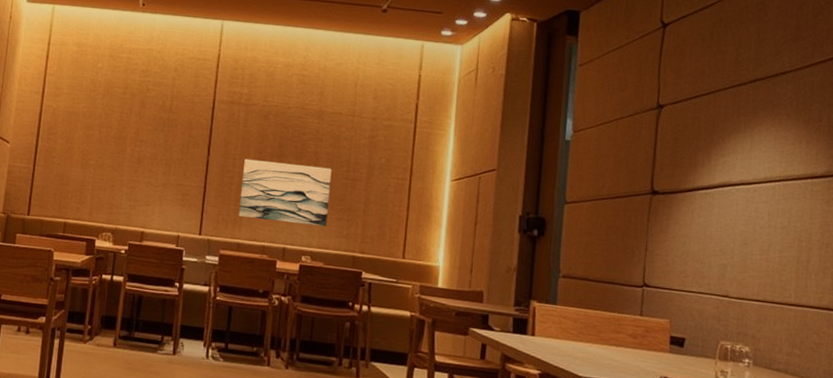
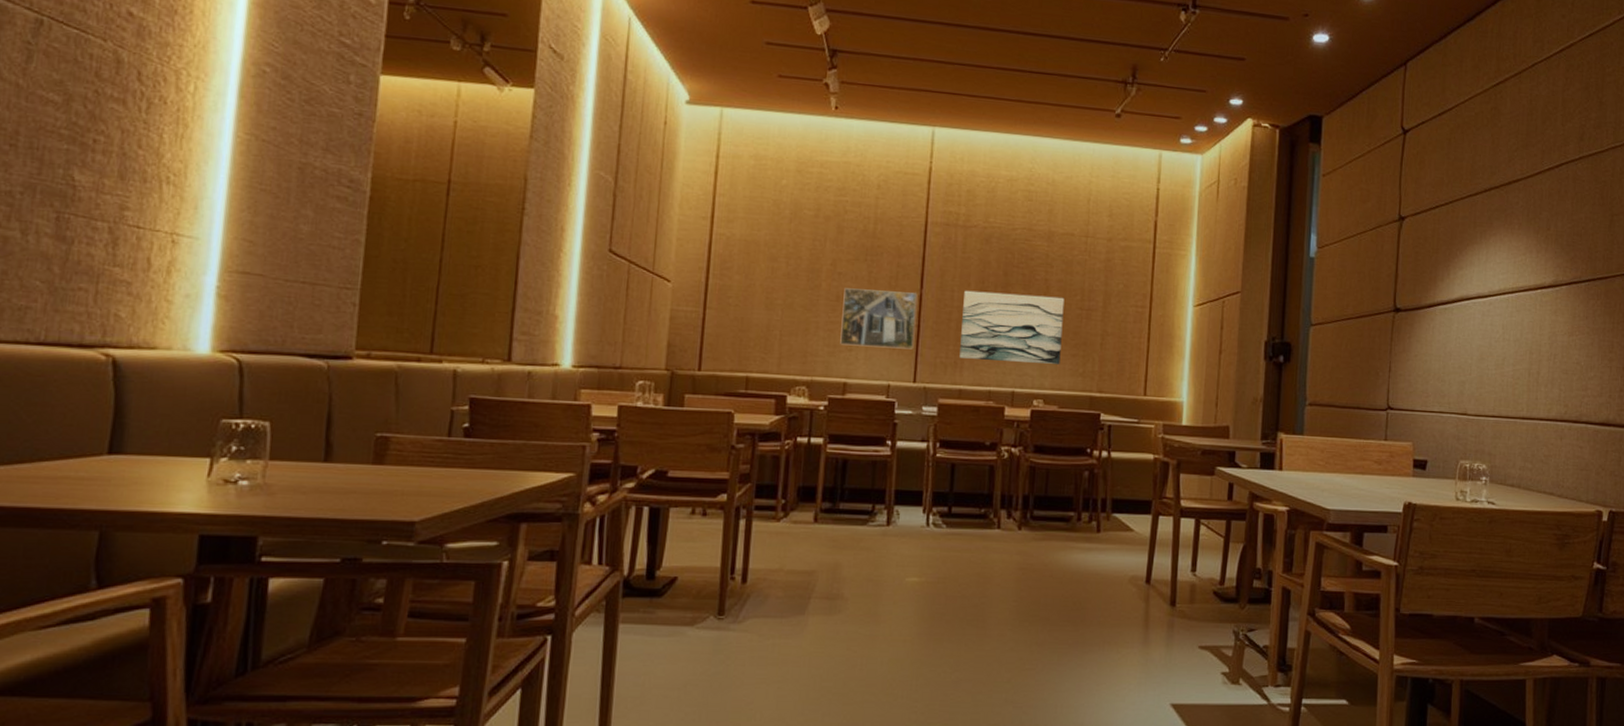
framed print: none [140,153,205,207] -> present [840,288,918,350]

